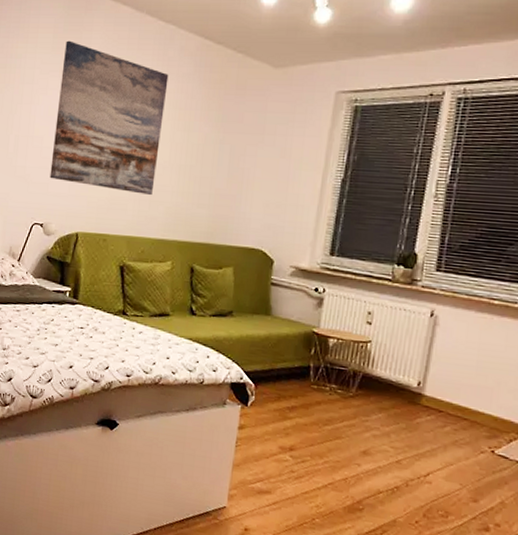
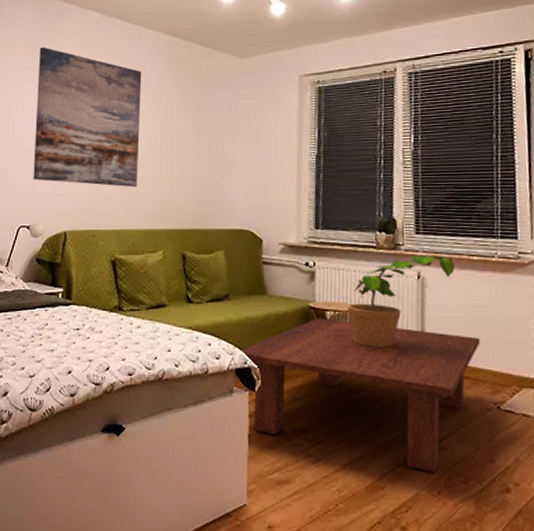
coffee table: none [237,343,486,504] -> present [240,318,481,473]
potted plant: none [351,293,473,381] -> present [347,255,456,347]

